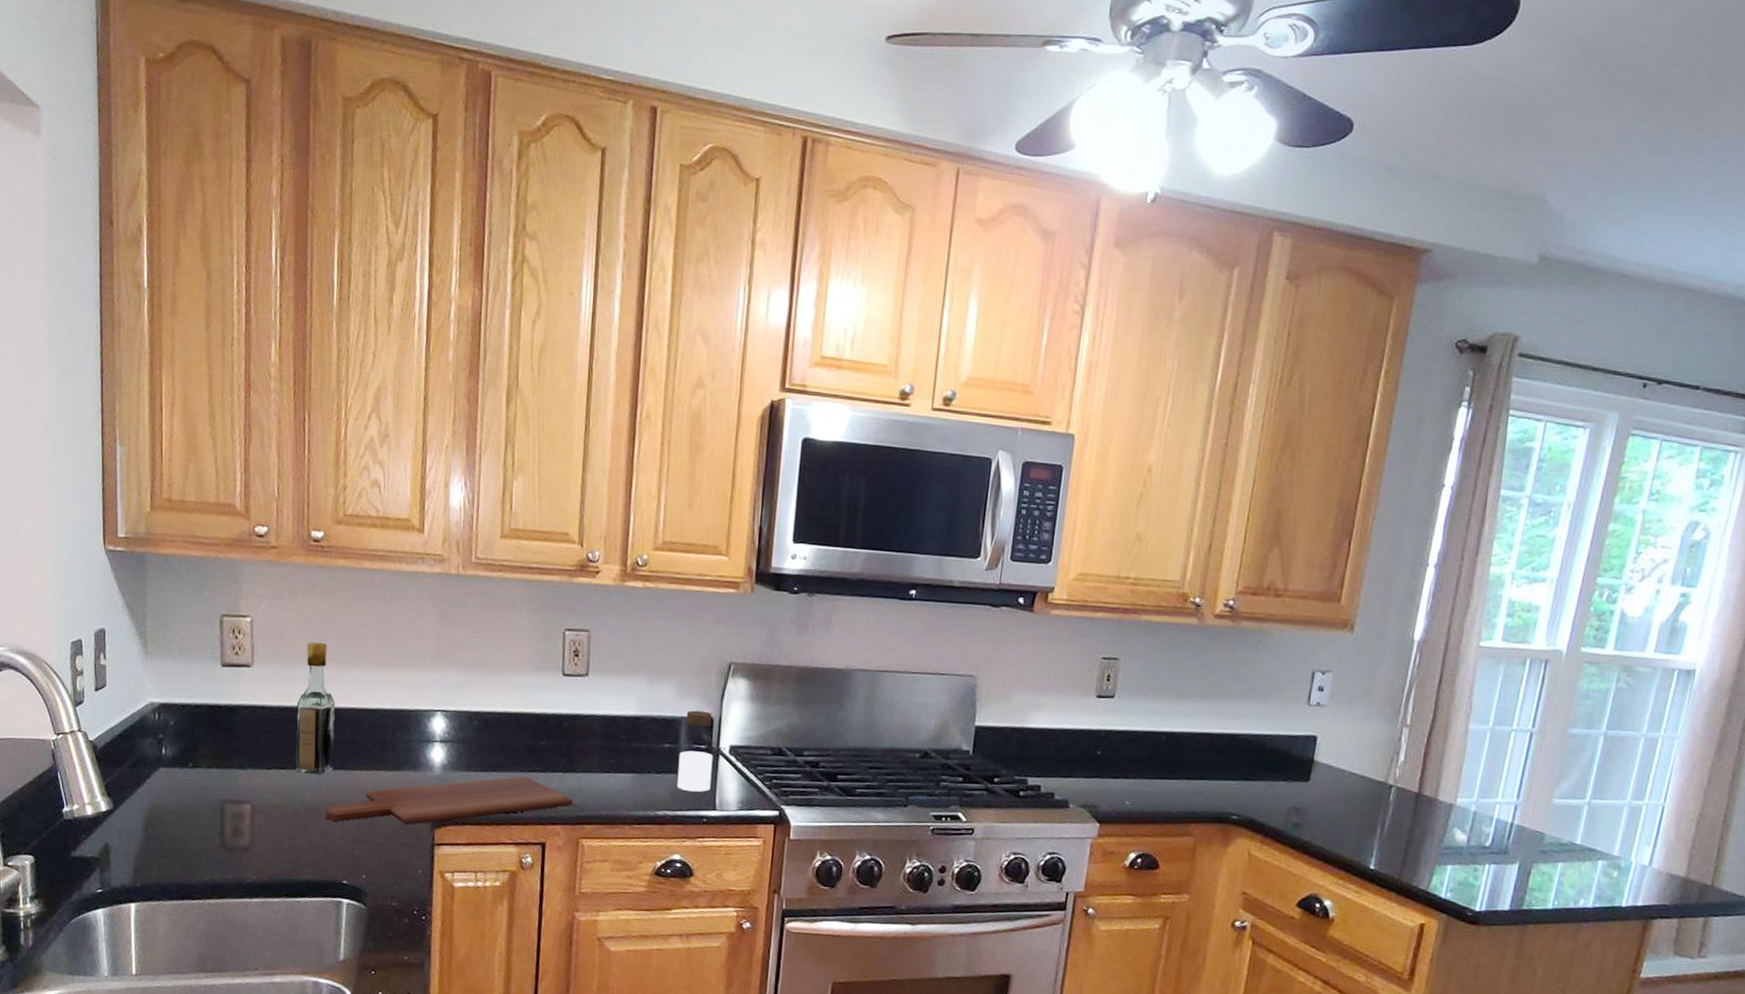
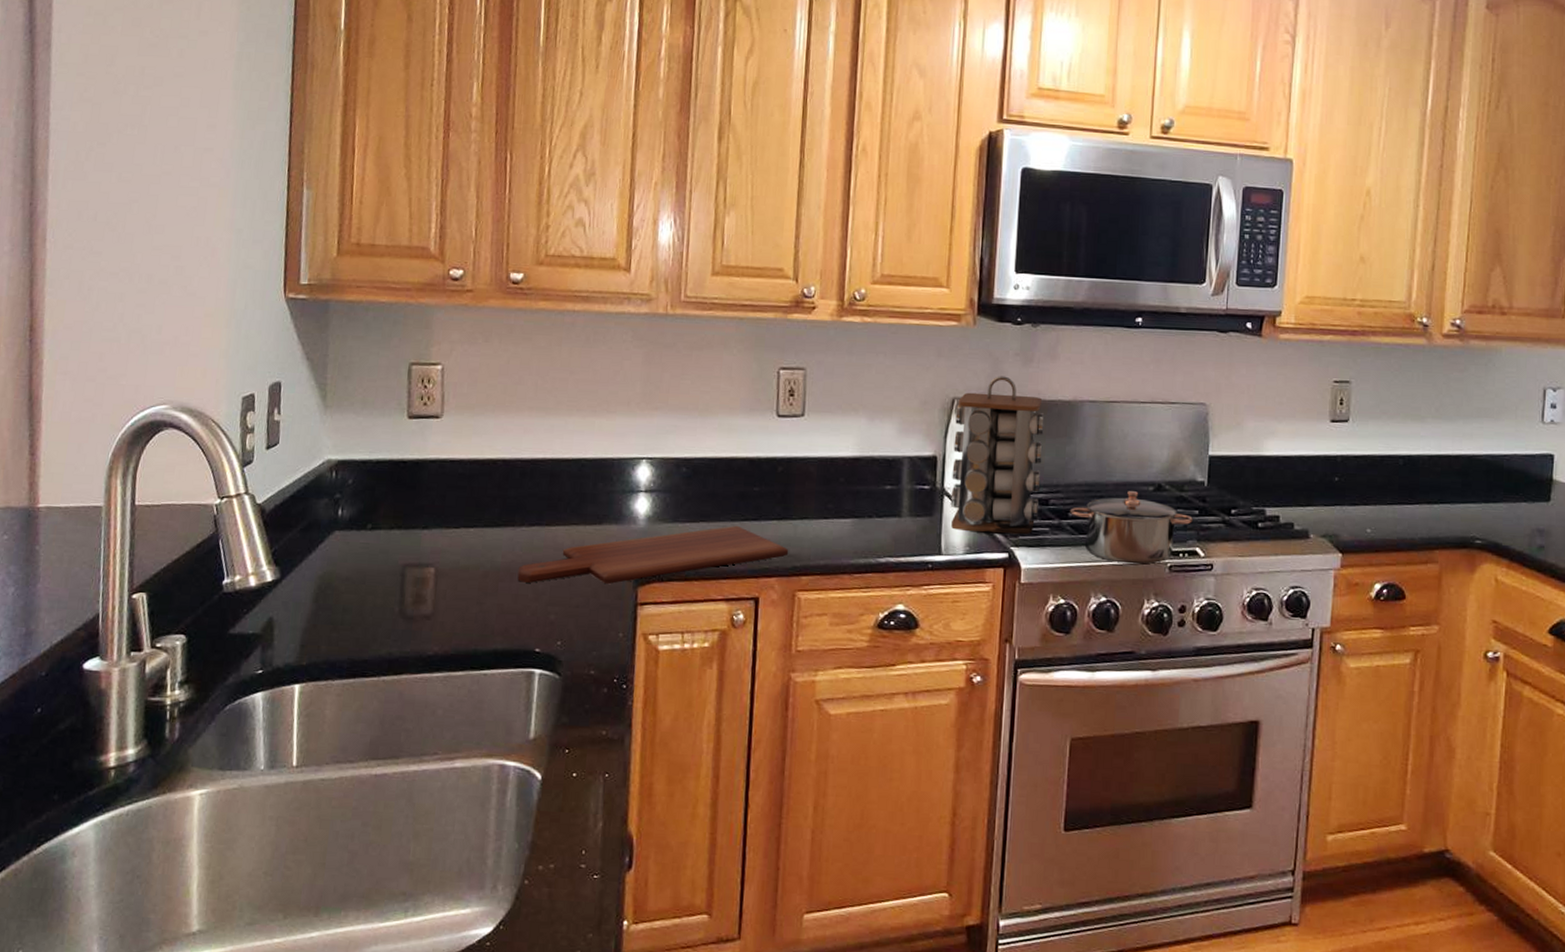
bottle: present [295,642,335,776] -> none [486,389,532,533]
jar: present [677,710,713,792] -> none [899,449,938,536]
spice rack: none [725,643,817,795] -> present [950,376,1045,535]
cooking pot: none [838,756,958,826] -> present [1069,490,1194,564]

